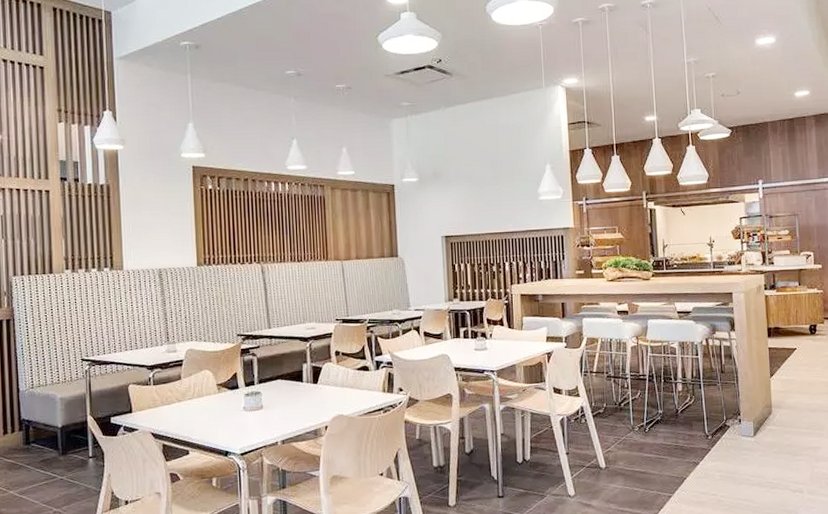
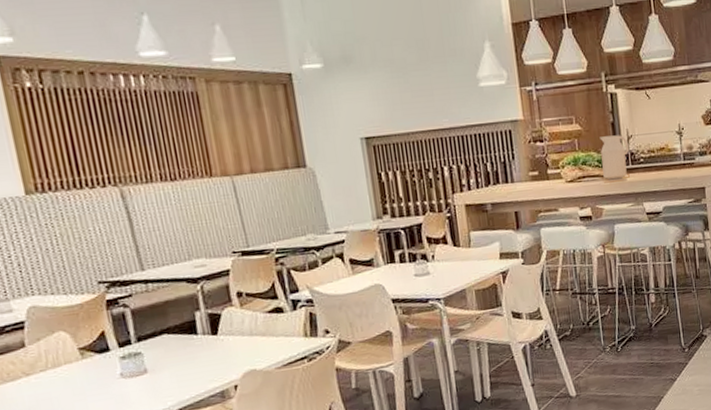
water jug: none [639,244,665,284] -> present [600,135,630,183]

